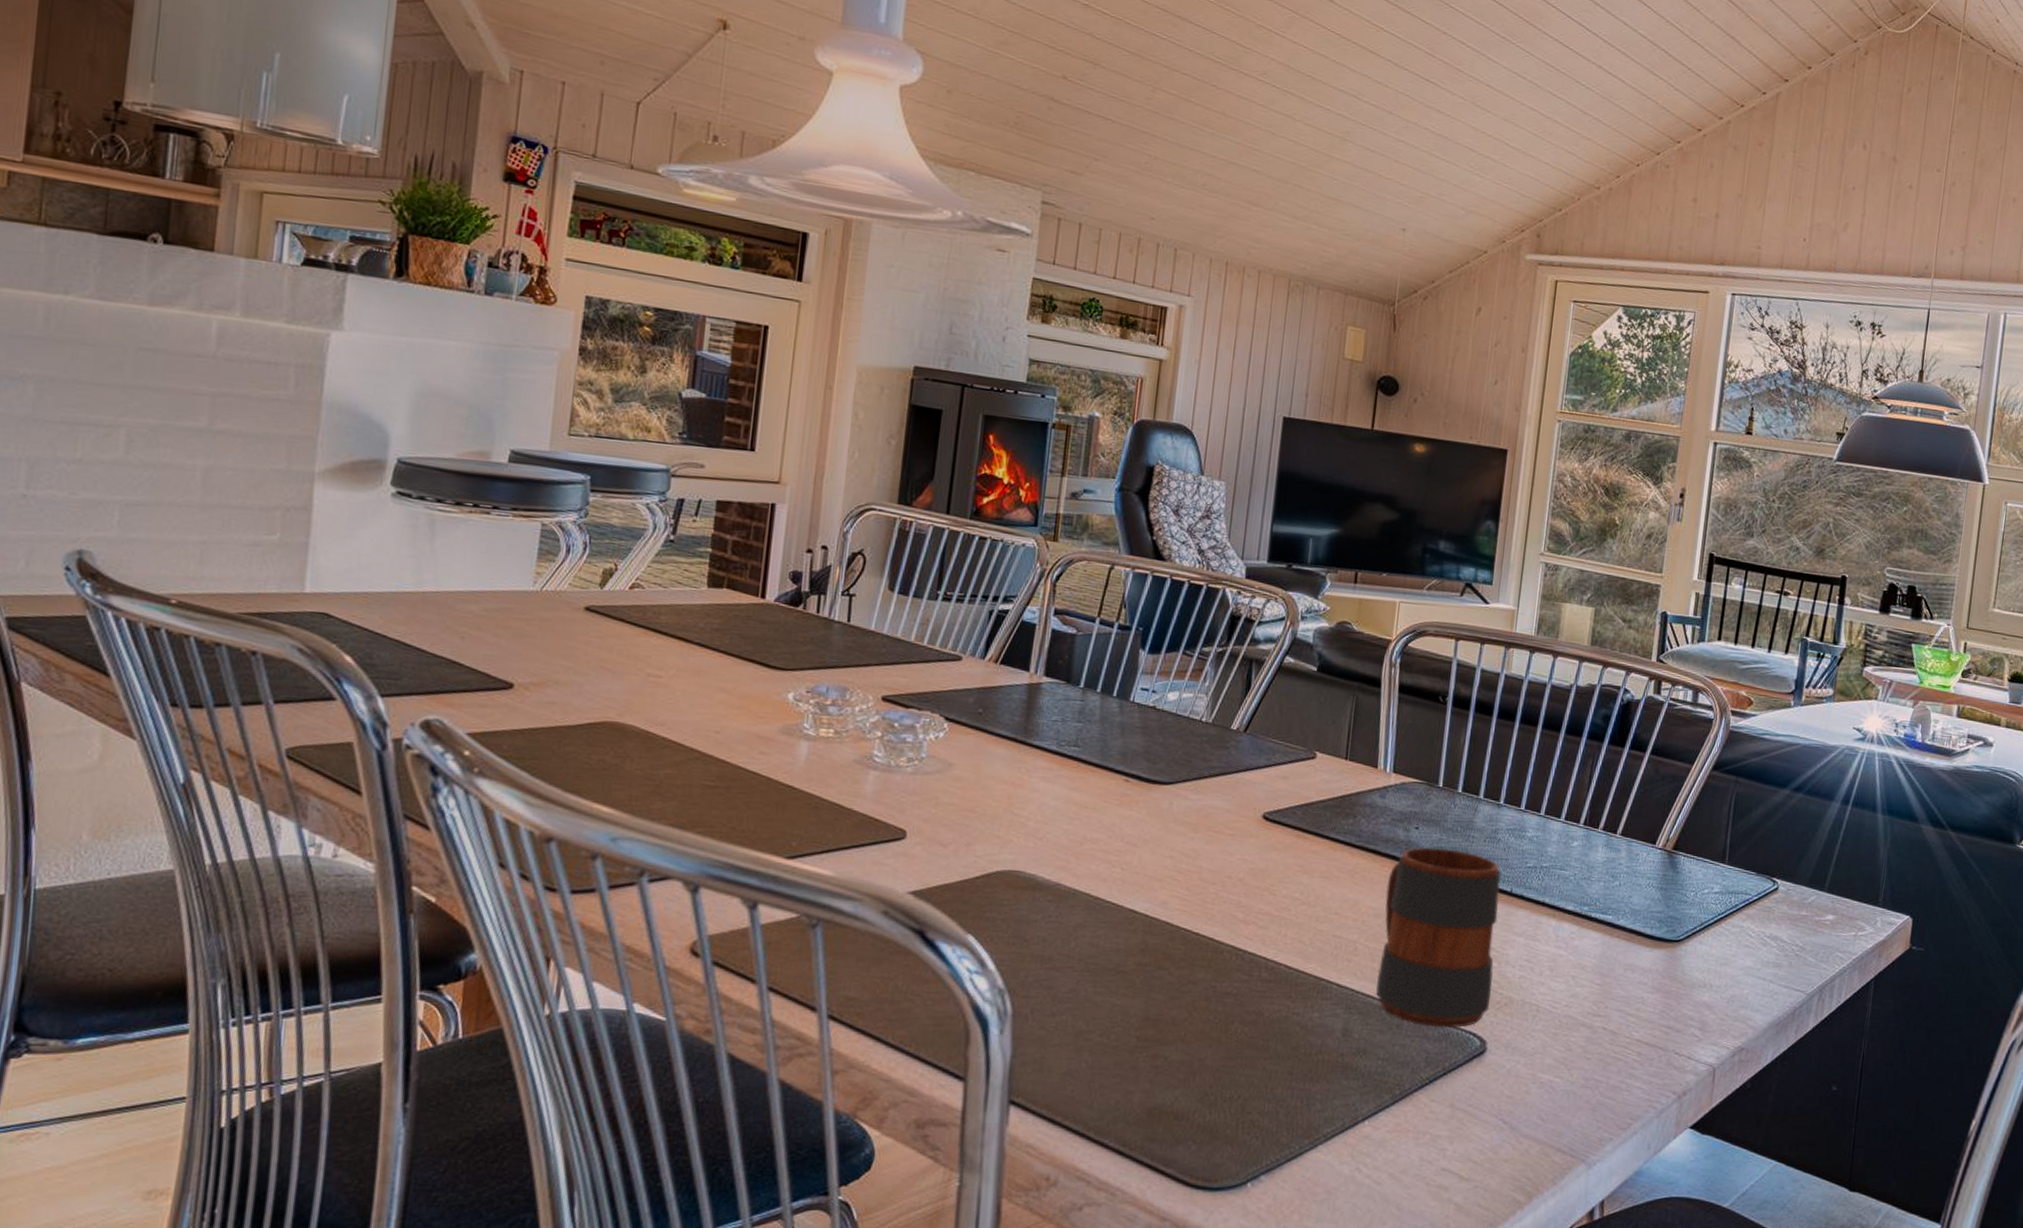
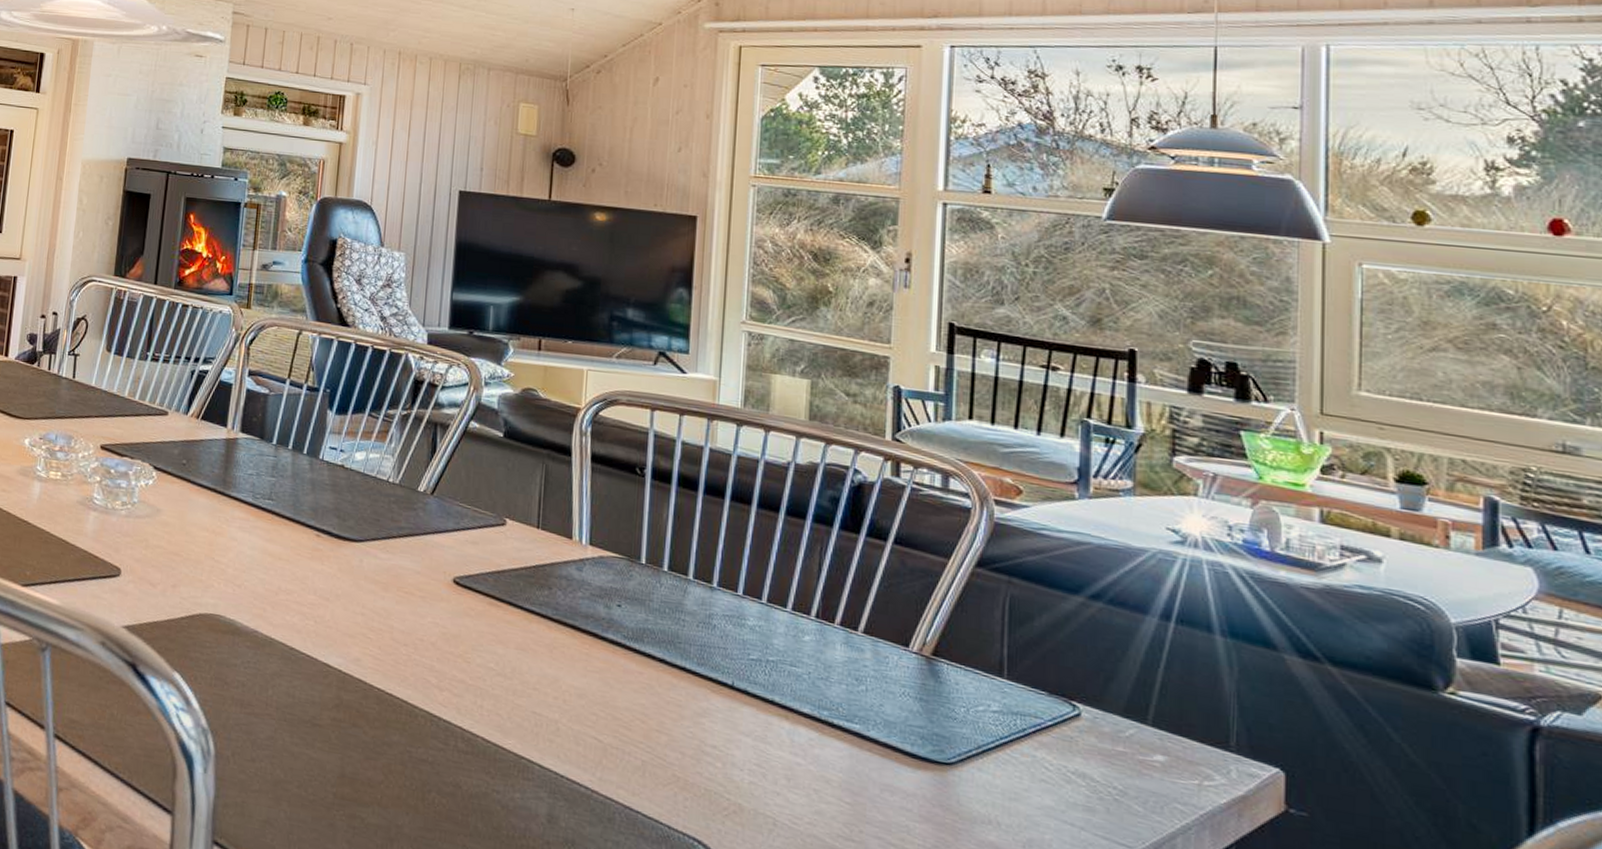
mug: present [1376,847,1501,1028] -> none [583,626,720,832]

